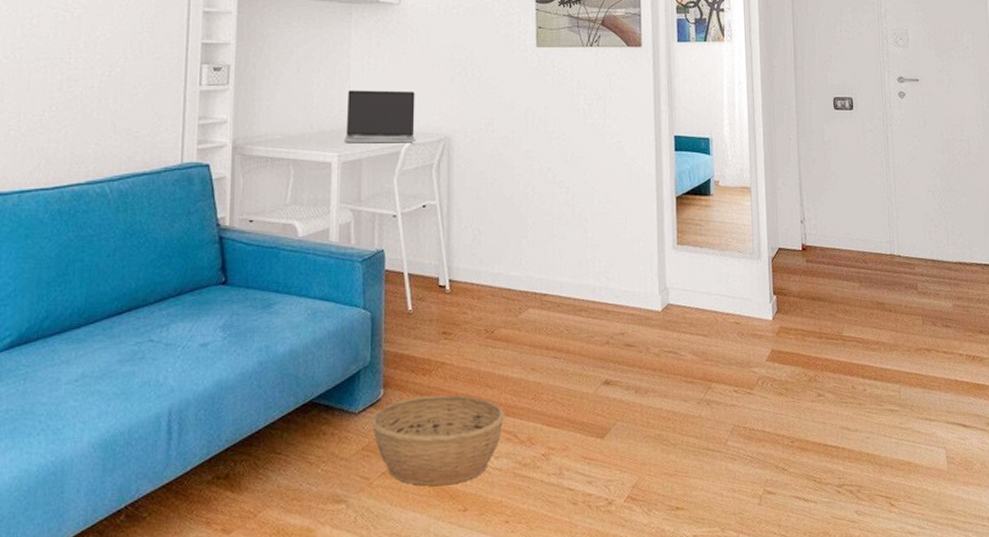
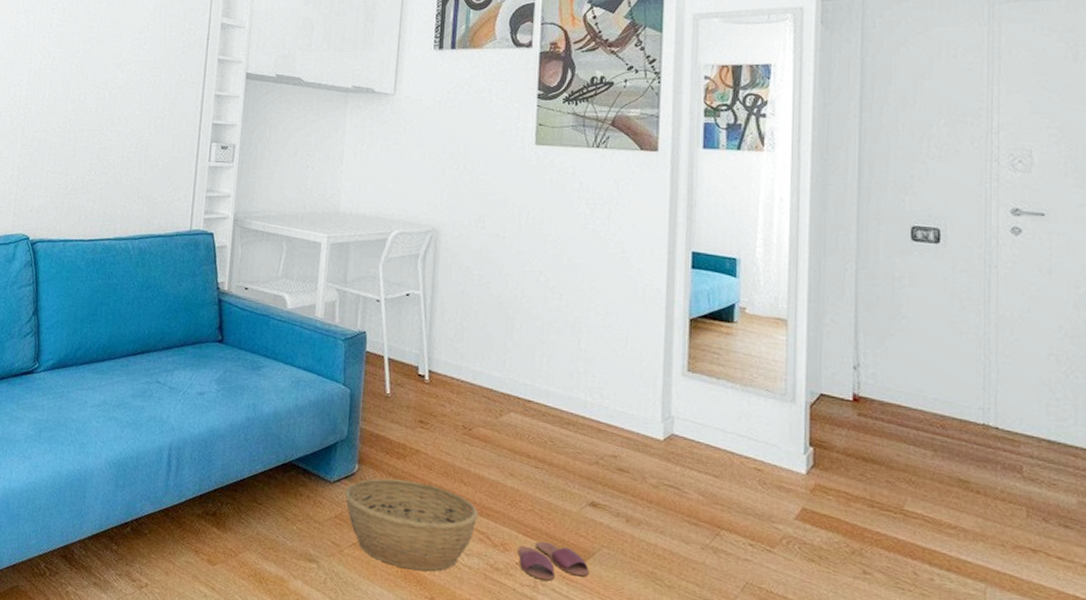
laptop: present [344,90,416,144] -> none [334,176,405,232]
slippers: none [543,427,607,466] -> present [518,541,589,581]

